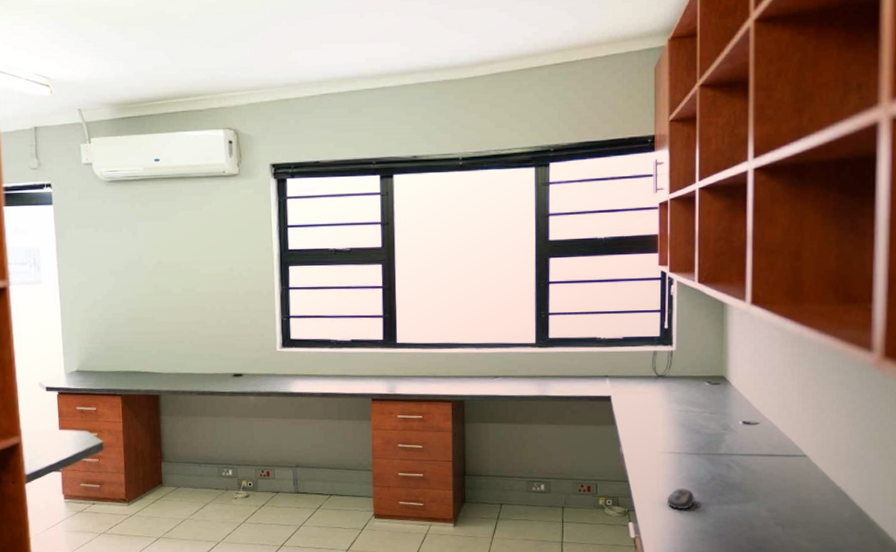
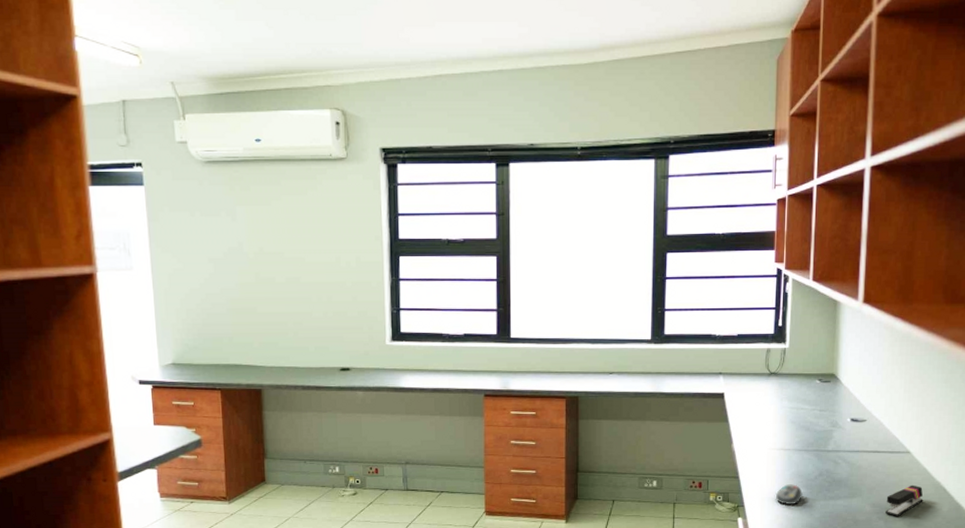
stapler: none [783,489,823,523] -> present [885,485,923,517]

